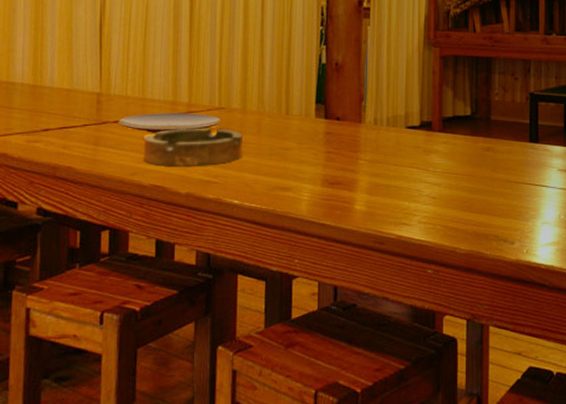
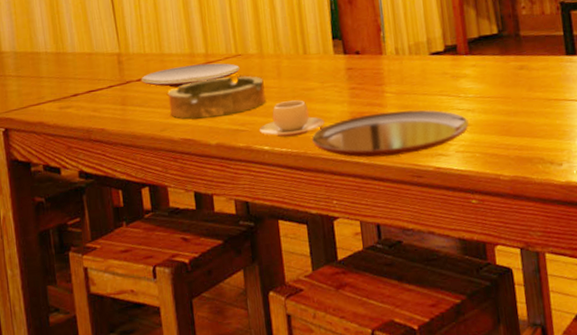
teacup: none [231,158,297,193] -> present [259,100,325,138]
plate: none [282,178,434,222] -> present [311,110,469,158]

